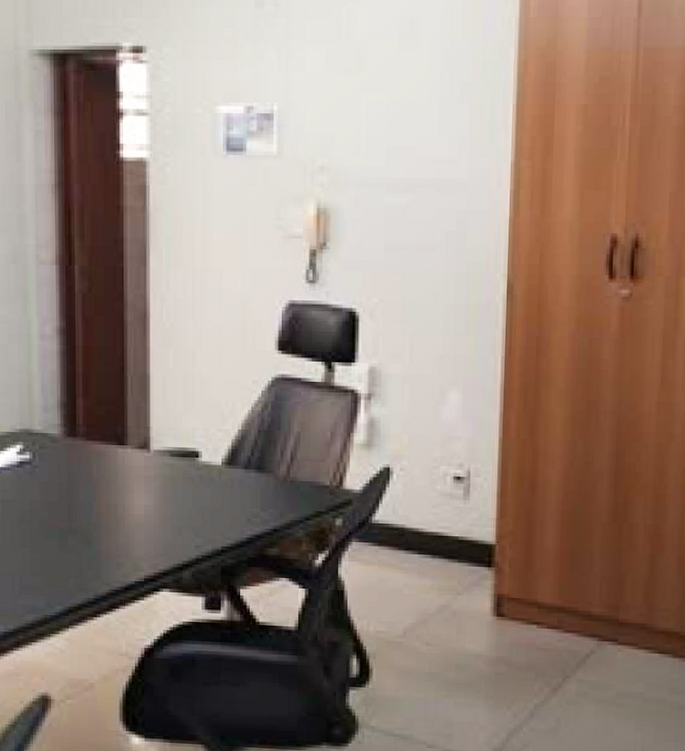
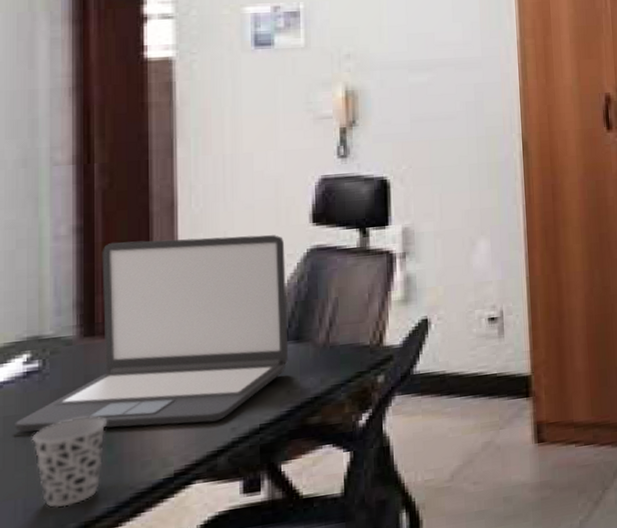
laptop: none [11,347,250,536] -> present [15,235,288,432]
cup: none [25,512,87,591] -> present [32,416,107,508]

